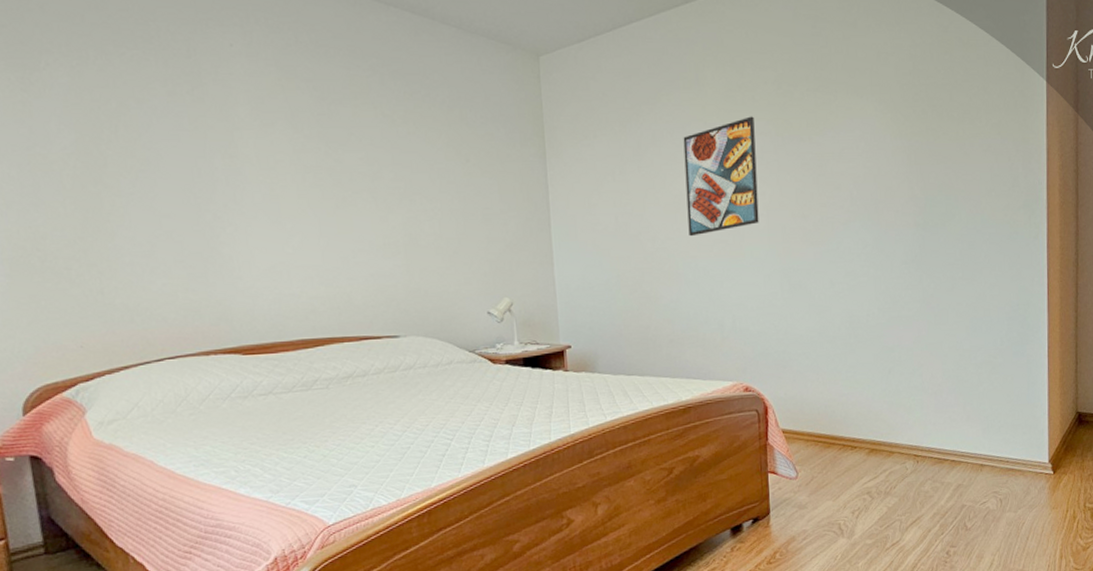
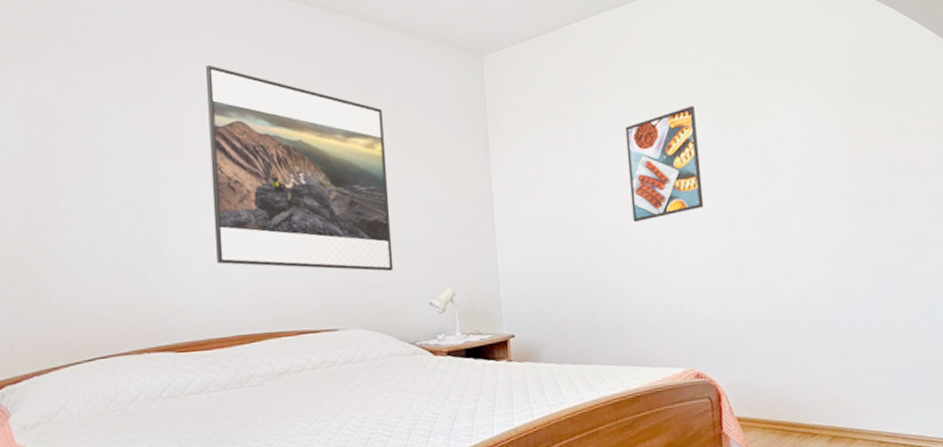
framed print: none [252,57,452,280] -> present [205,64,394,271]

